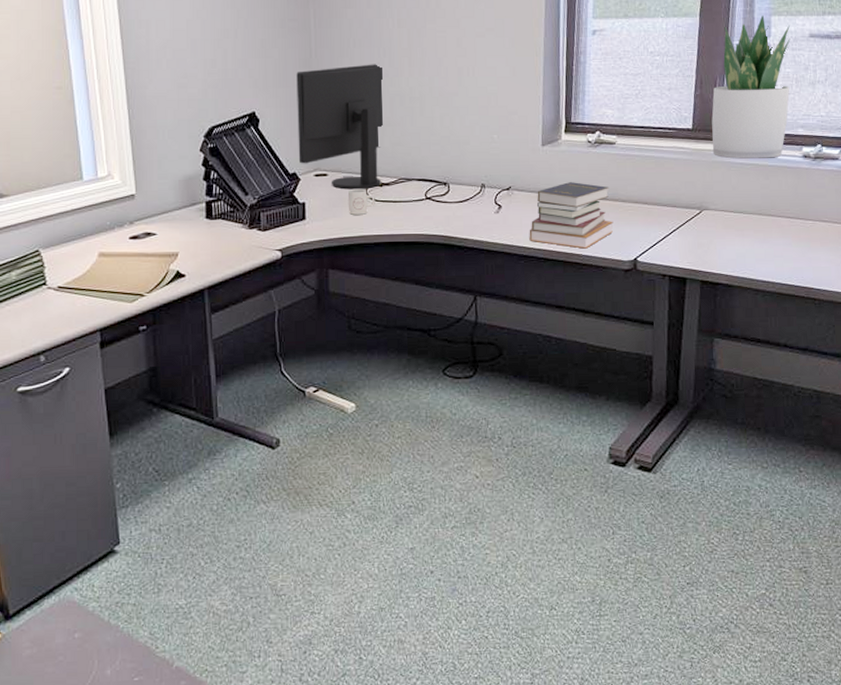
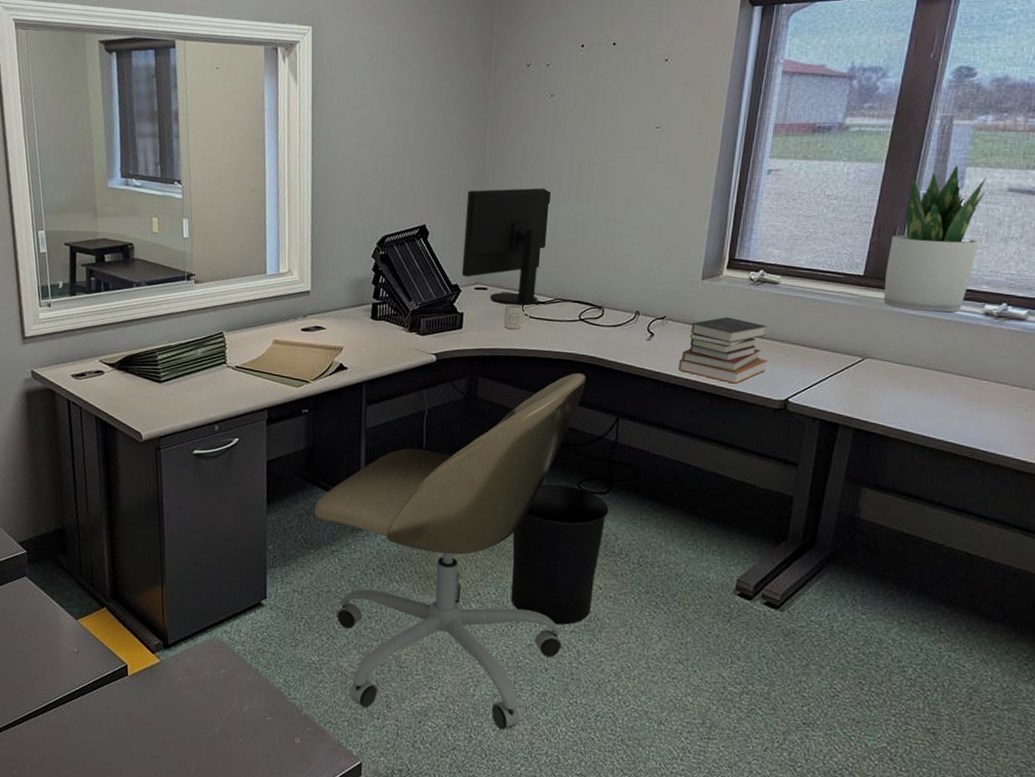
office chair: none [165,255,446,648] -> present [315,373,587,730]
waste bin: none [382,373,477,523] -> present [511,483,609,625]

